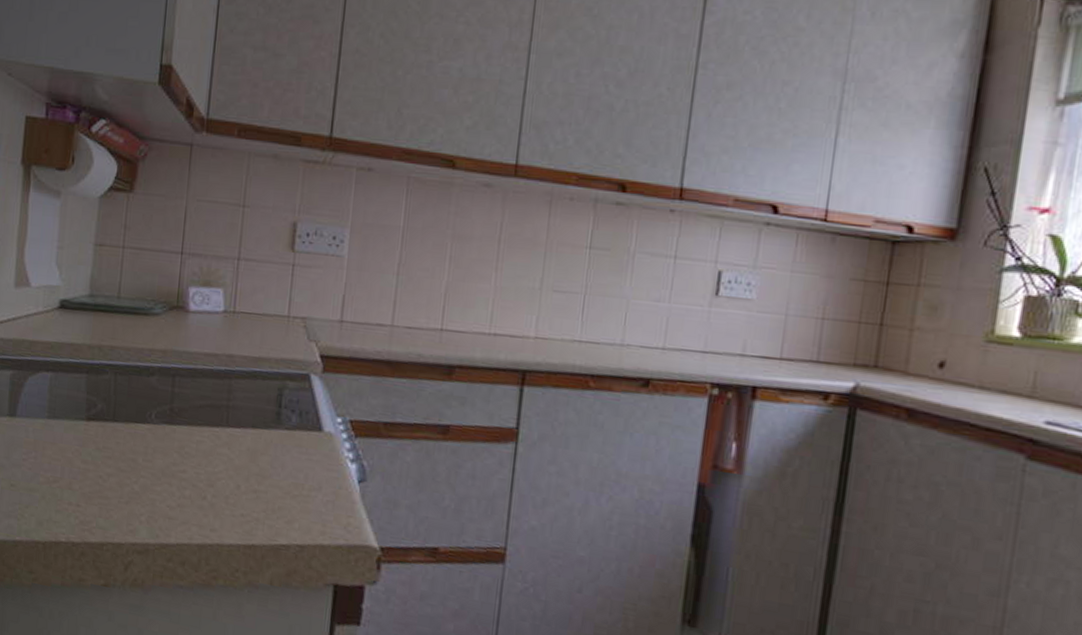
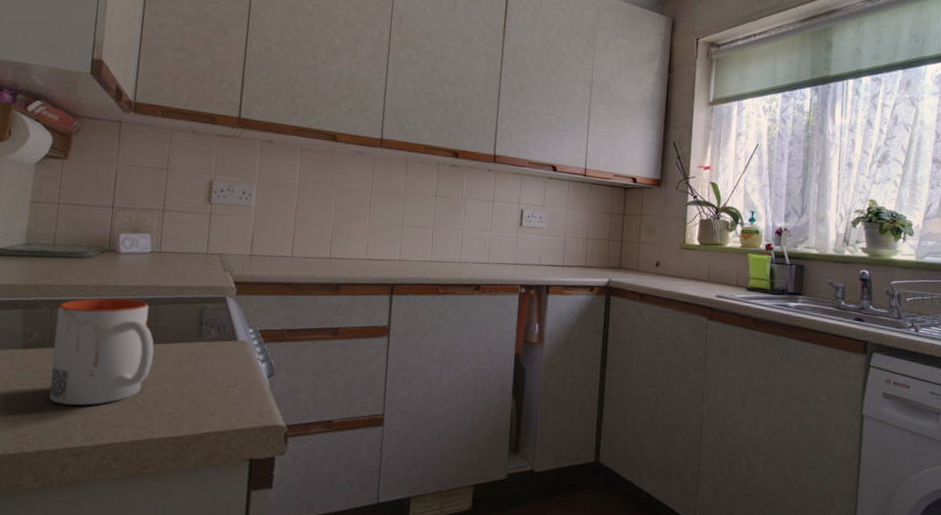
mug: none [113,365,226,495] -> present [49,298,154,405]

